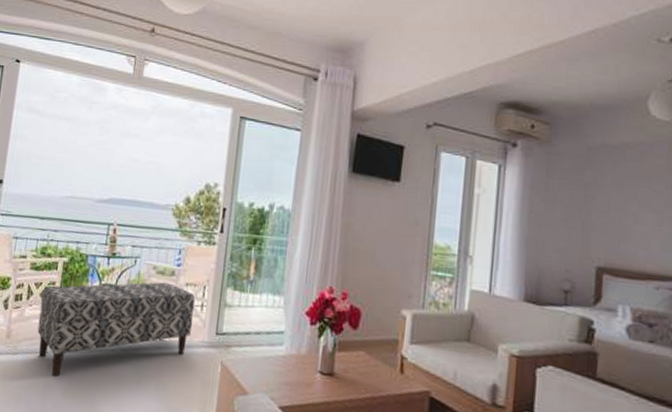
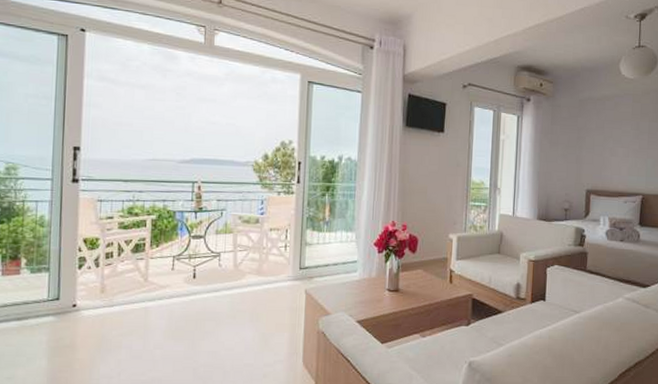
bench: present [37,282,196,377] -> none [132,229,280,321]

